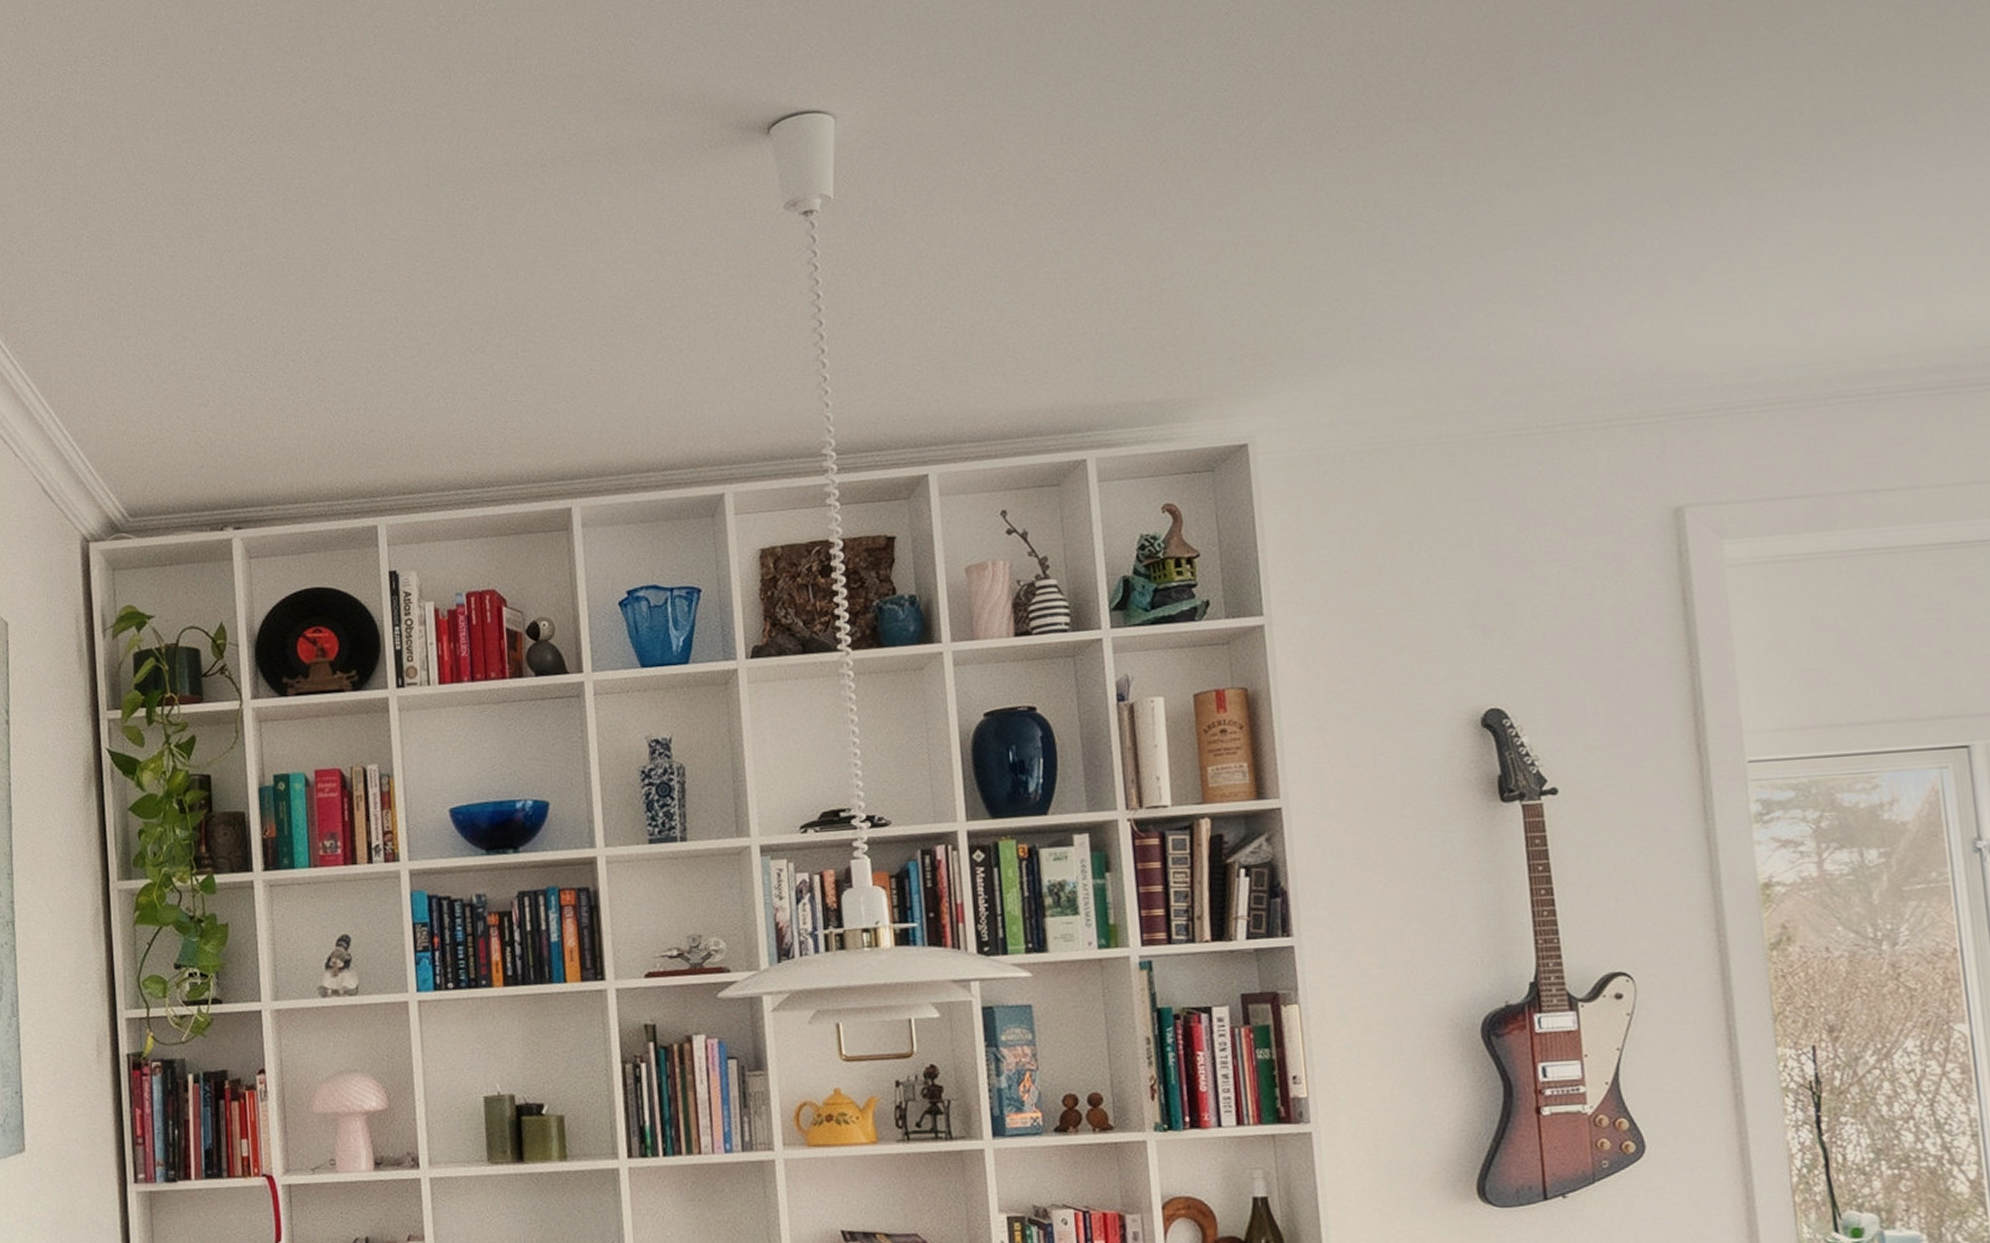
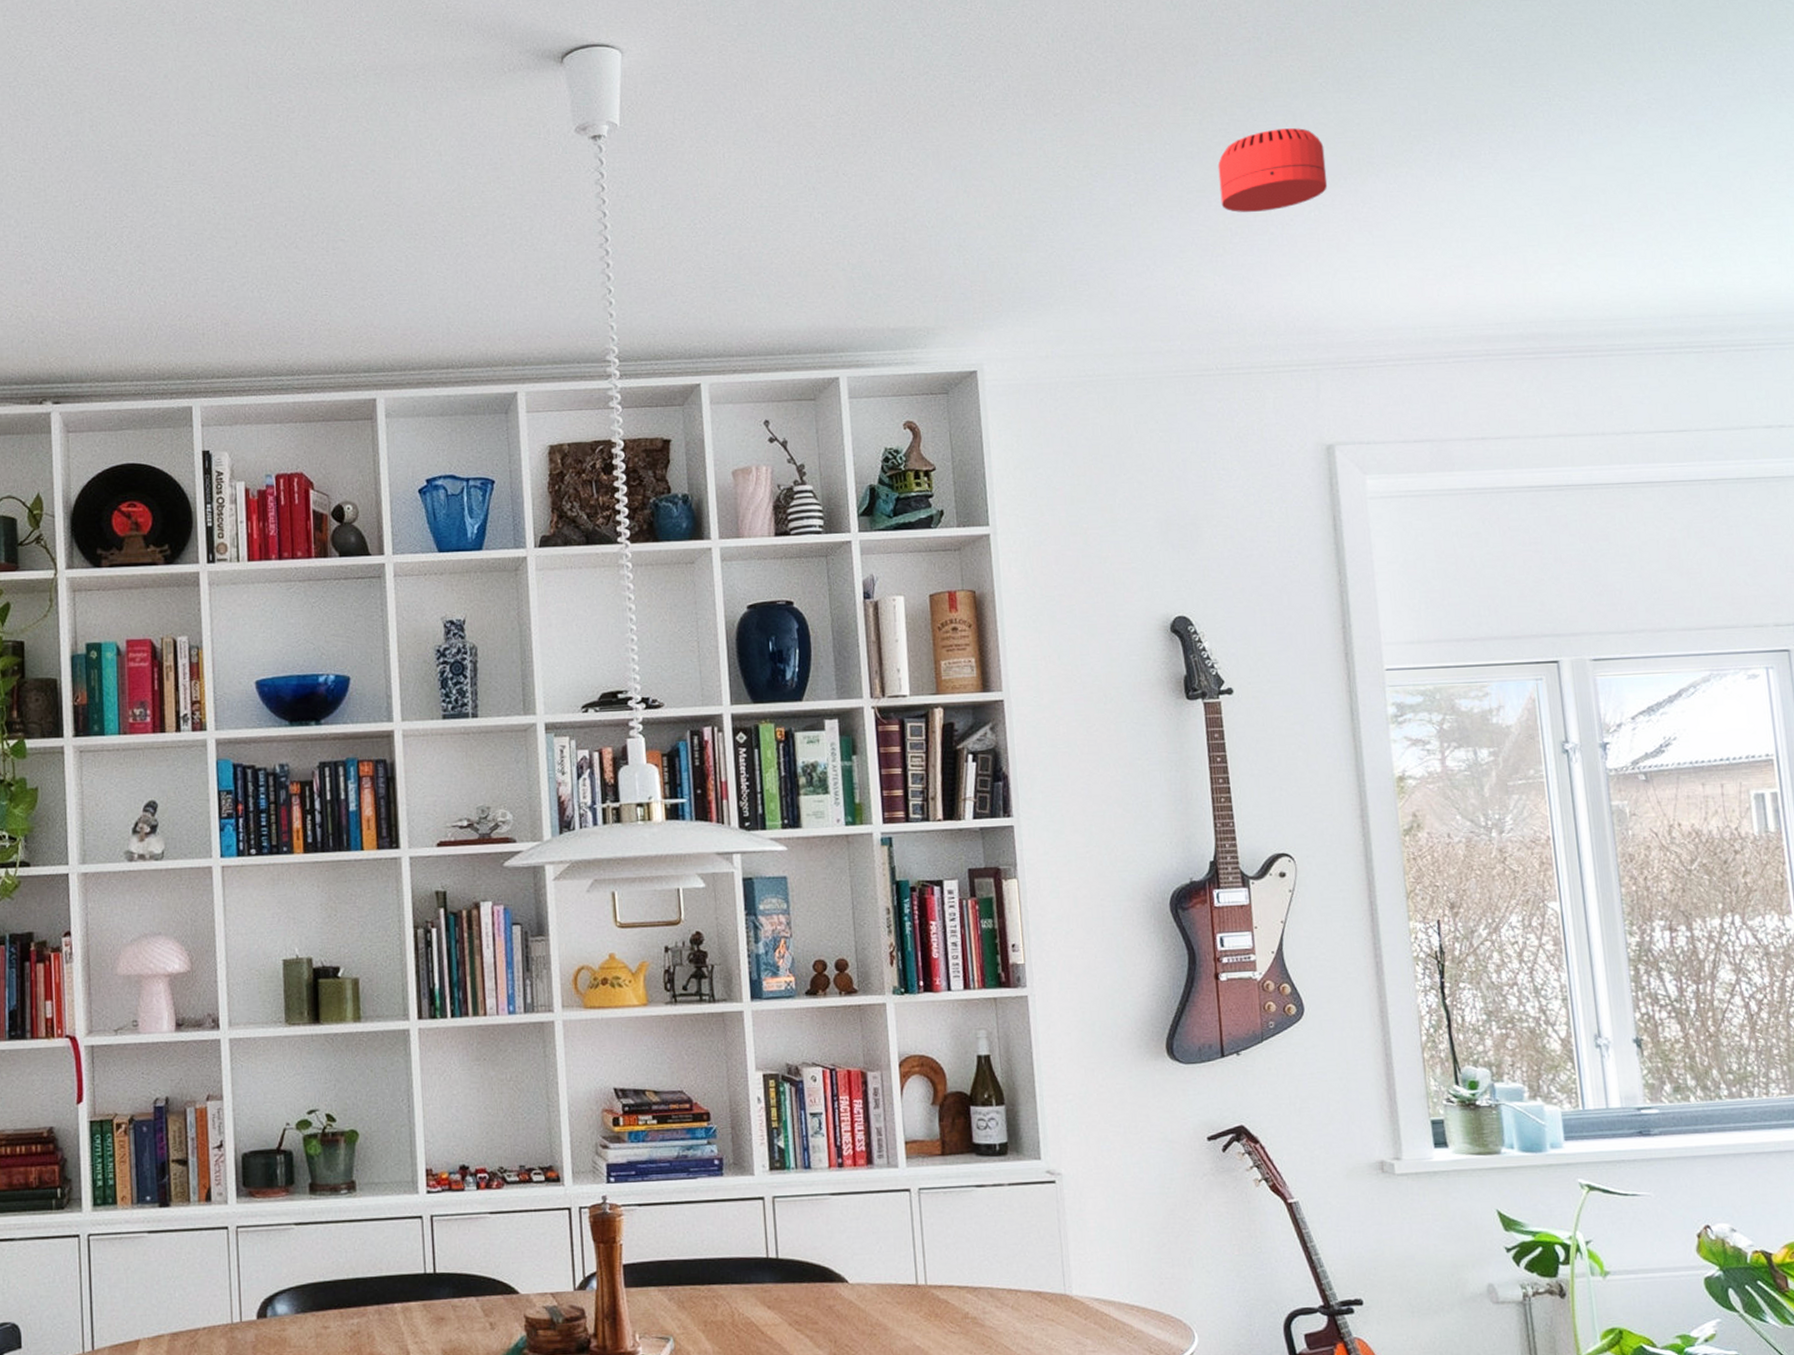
smoke detector: none [1538,144,1676,247] -> present [1217,128,1328,212]

